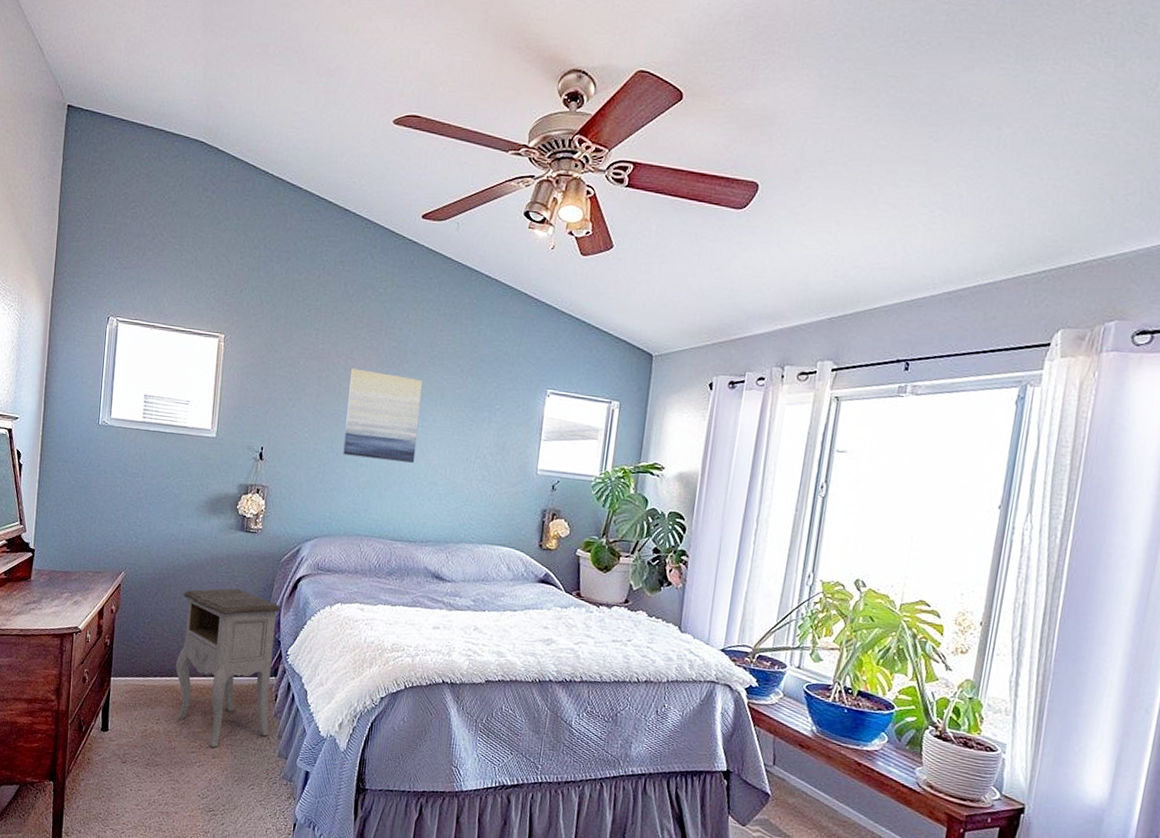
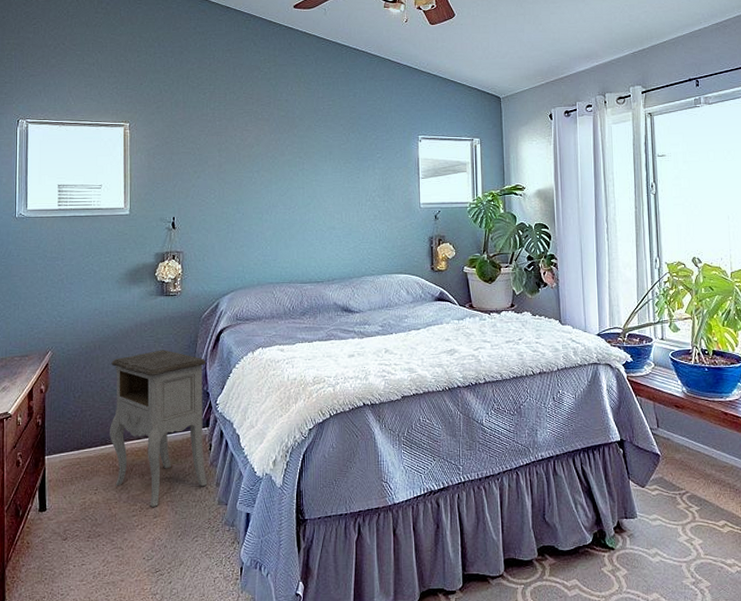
wall art: present [343,368,423,463] -> none [248,138,313,214]

